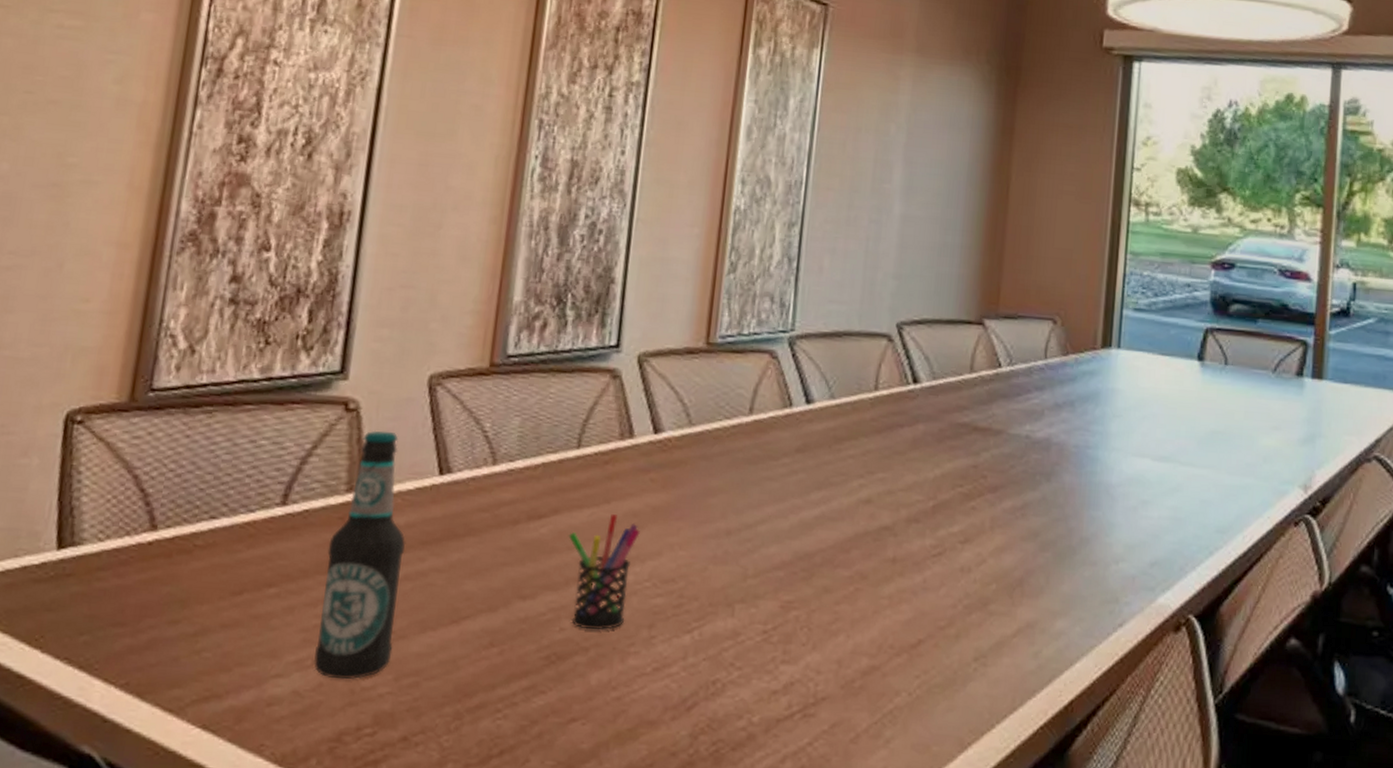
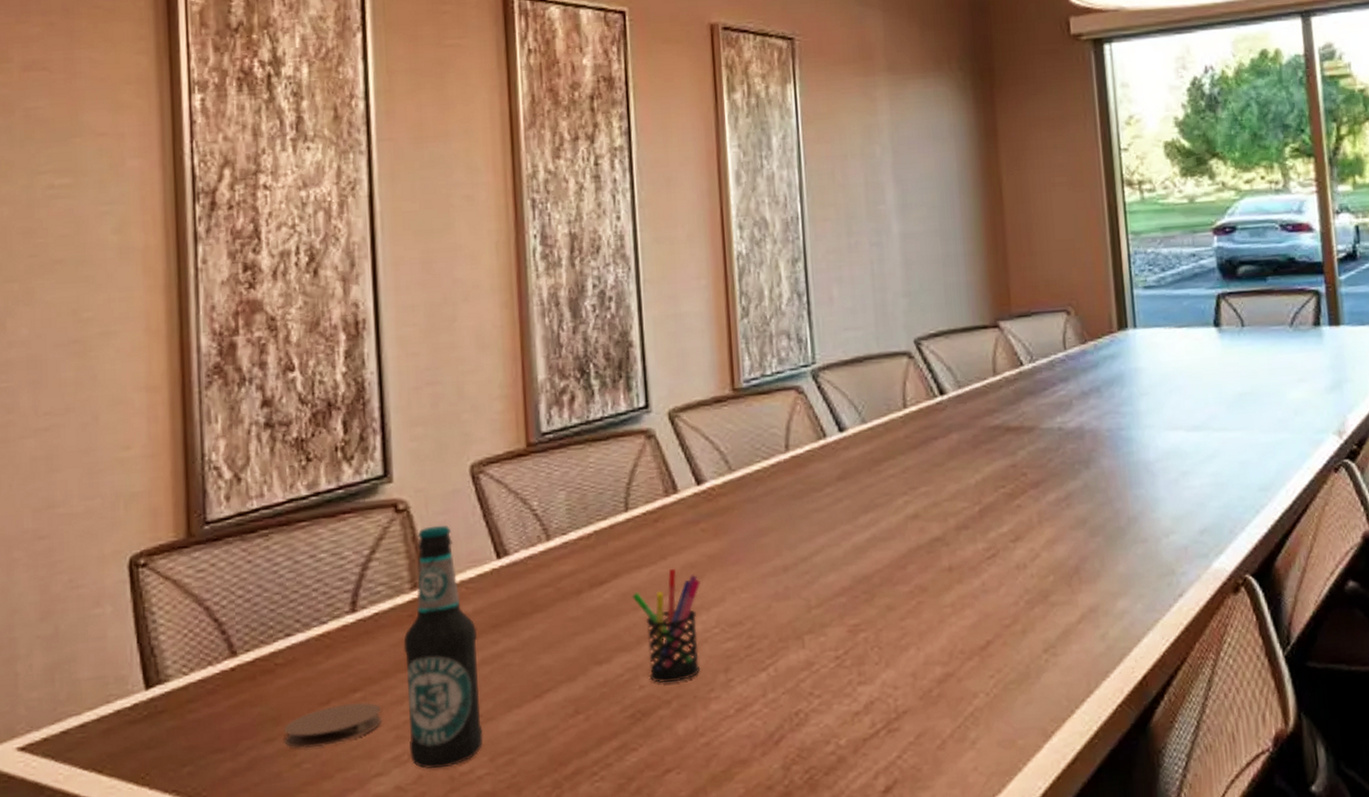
coaster: none [188,597,293,638] -> present [283,702,381,748]

